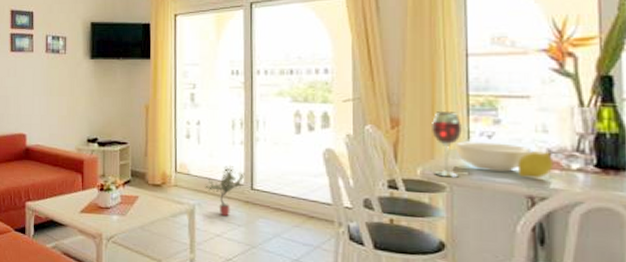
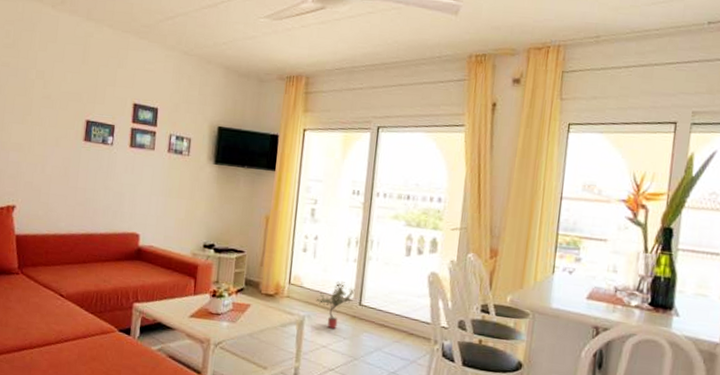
wineglass: present [430,110,463,178] -> none [522,245,550,307]
bowl: present [455,141,530,172] -> none [541,275,601,304]
fruit: present [517,150,554,179] -> none [588,288,618,312]

